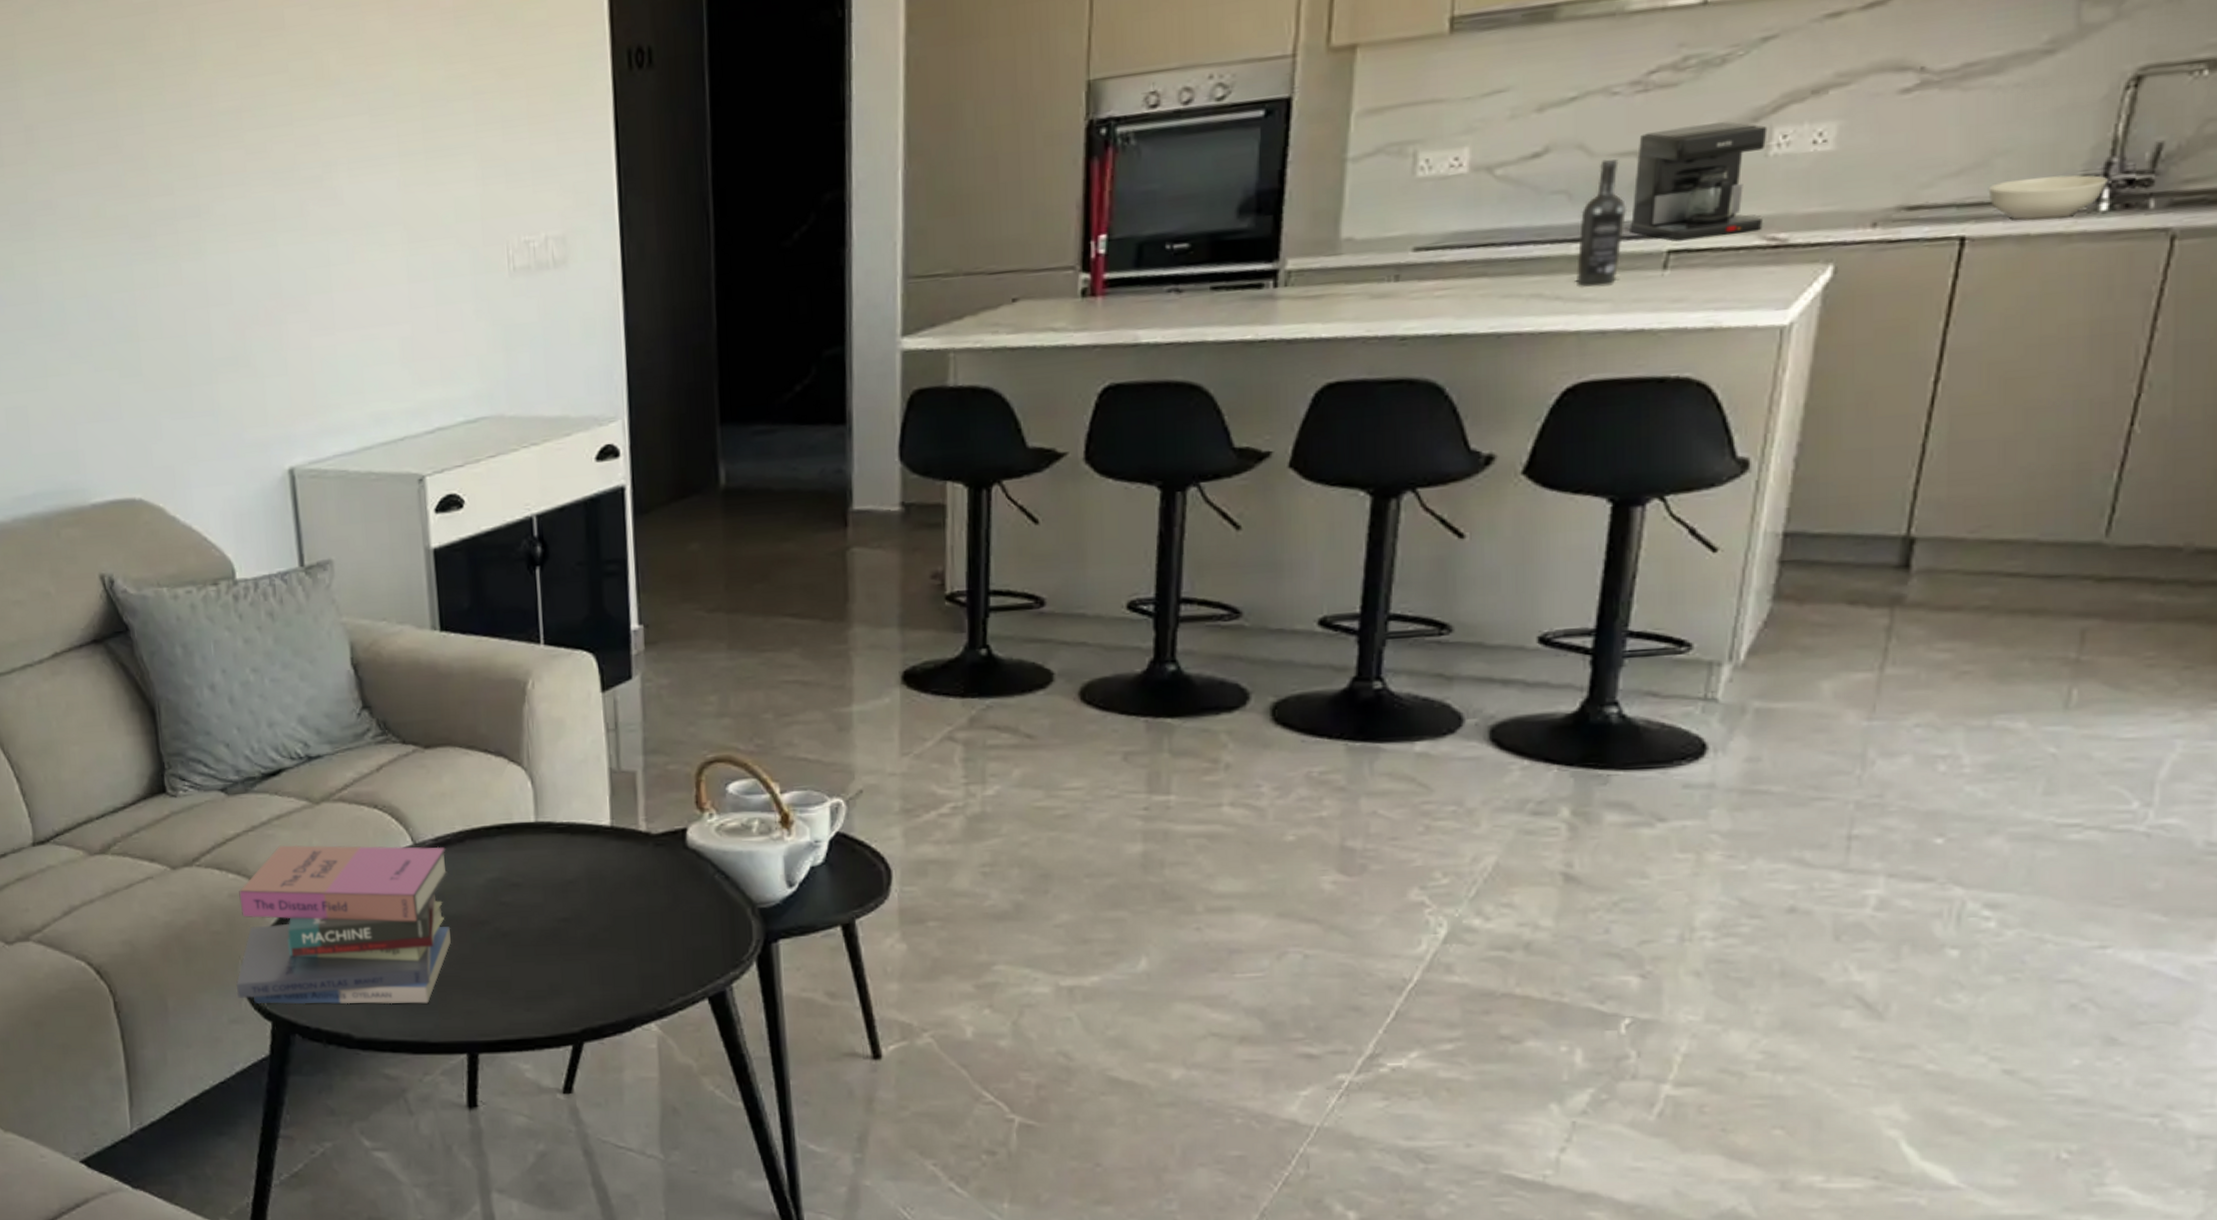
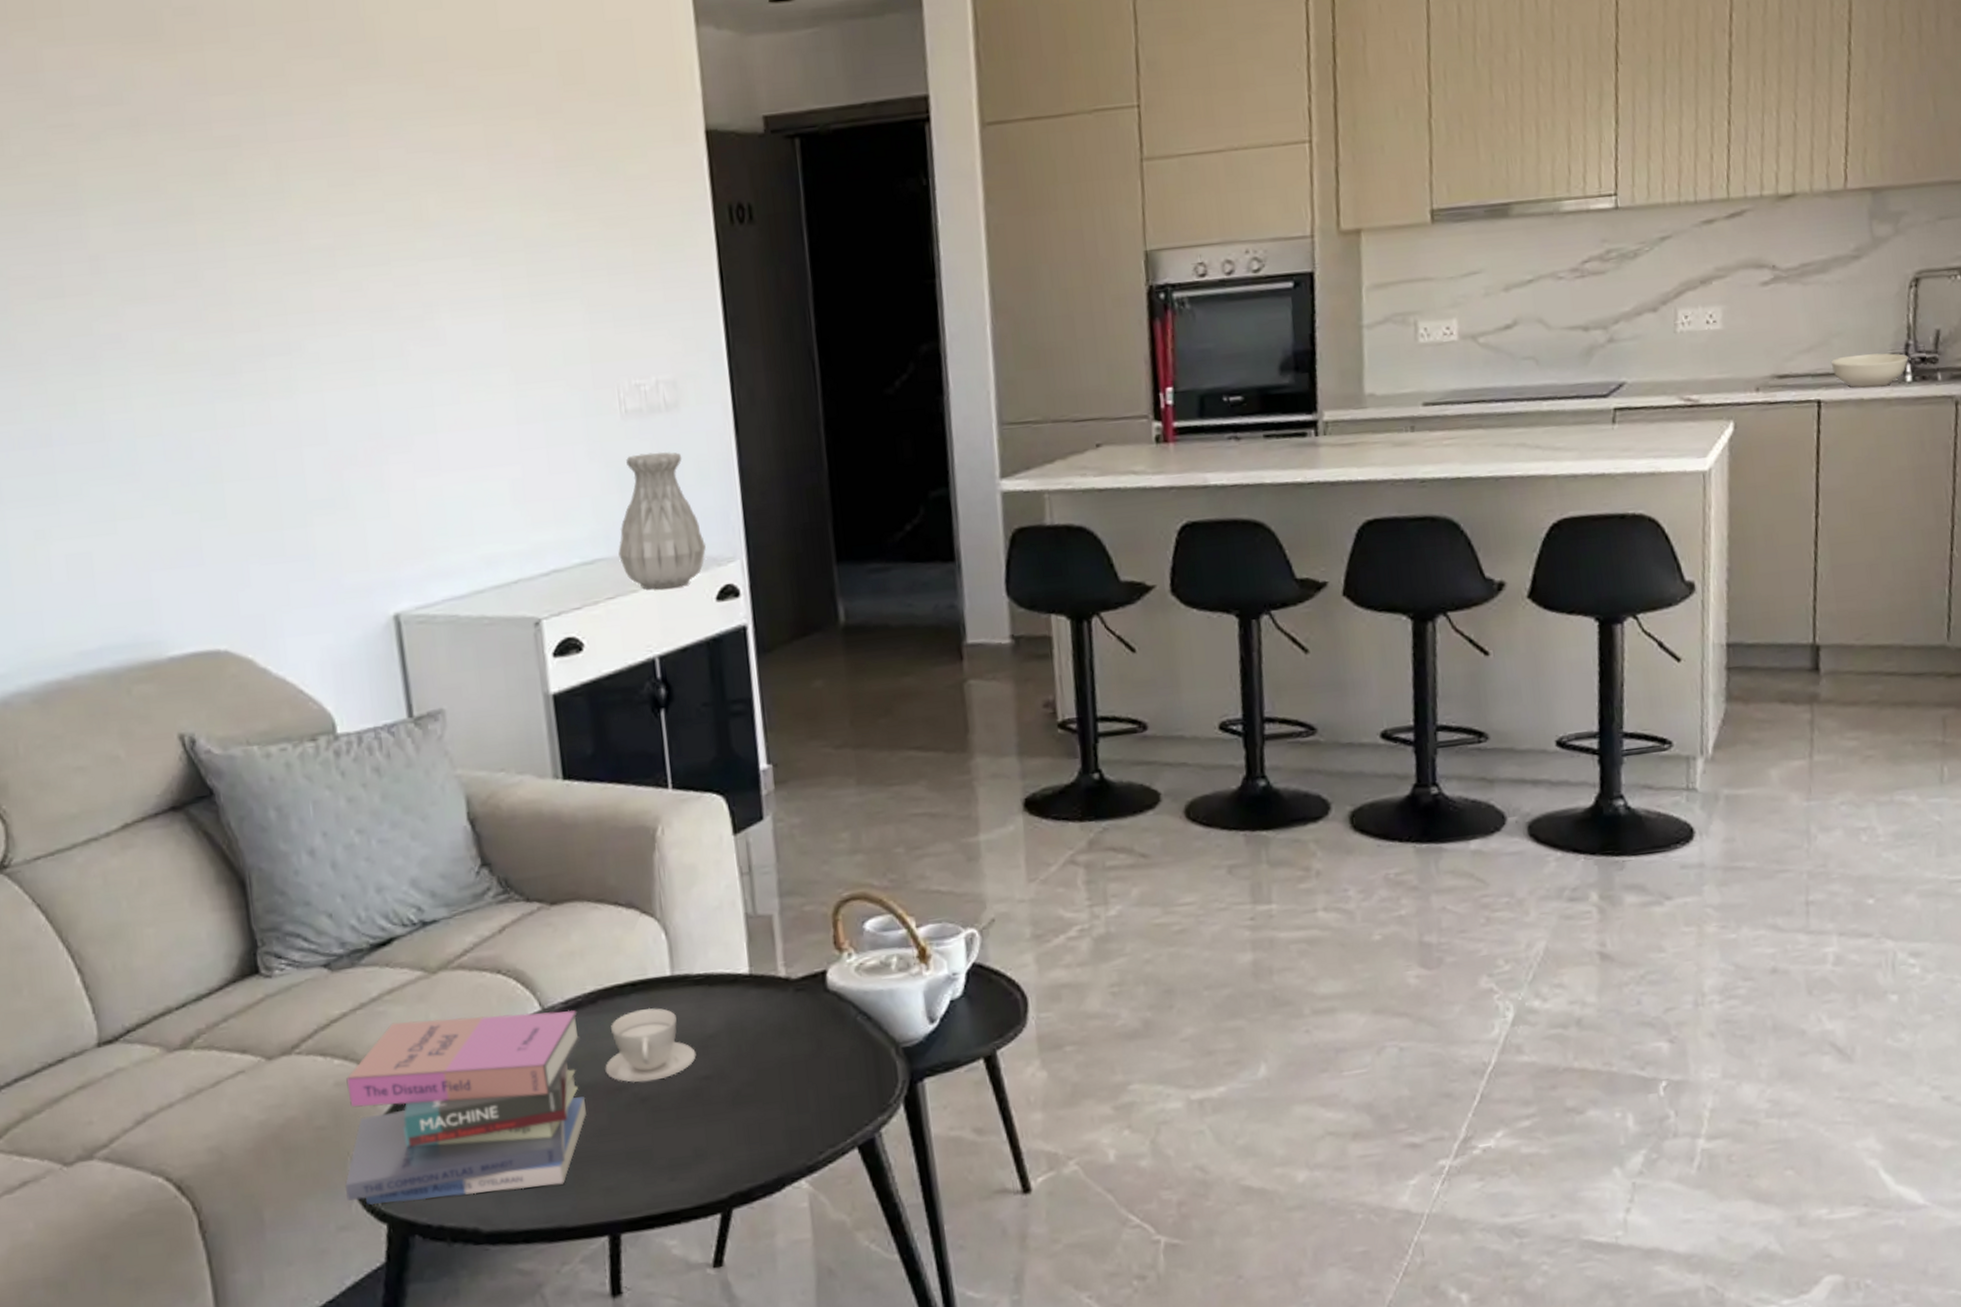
teacup: none [470,850,556,919] -> present [605,1007,696,1083]
vase: none [501,309,588,448] -> present [618,451,706,589]
wine bottle: present [1576,158,1628,289] -> none [1546,331,1581,439]
coffee maker: present [1629,122,1768,243] -> none [1582,304,1680,402]

